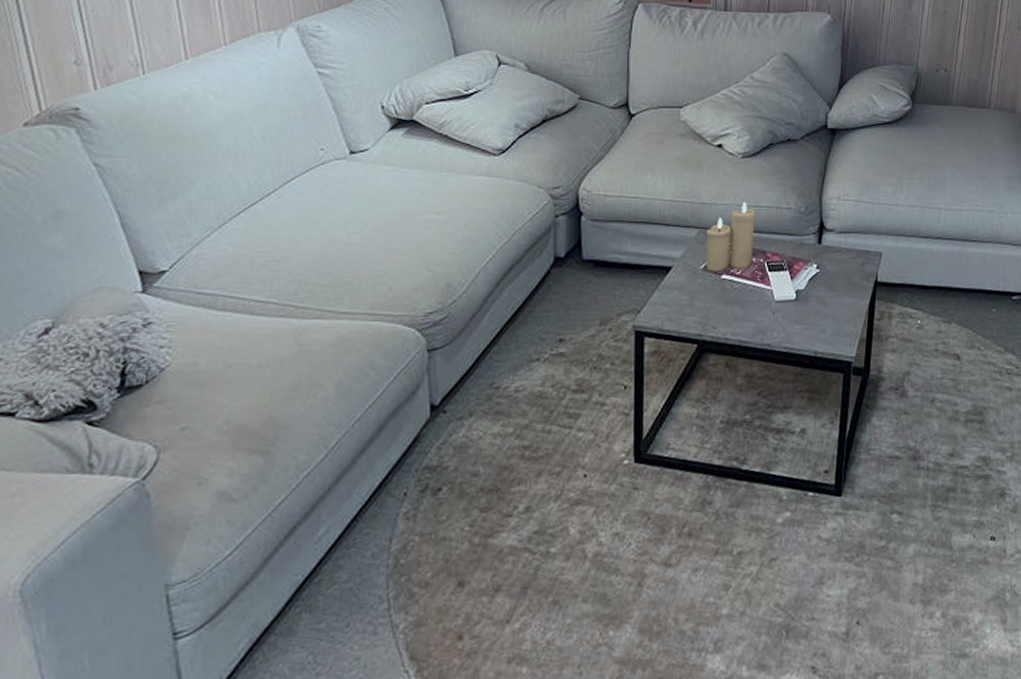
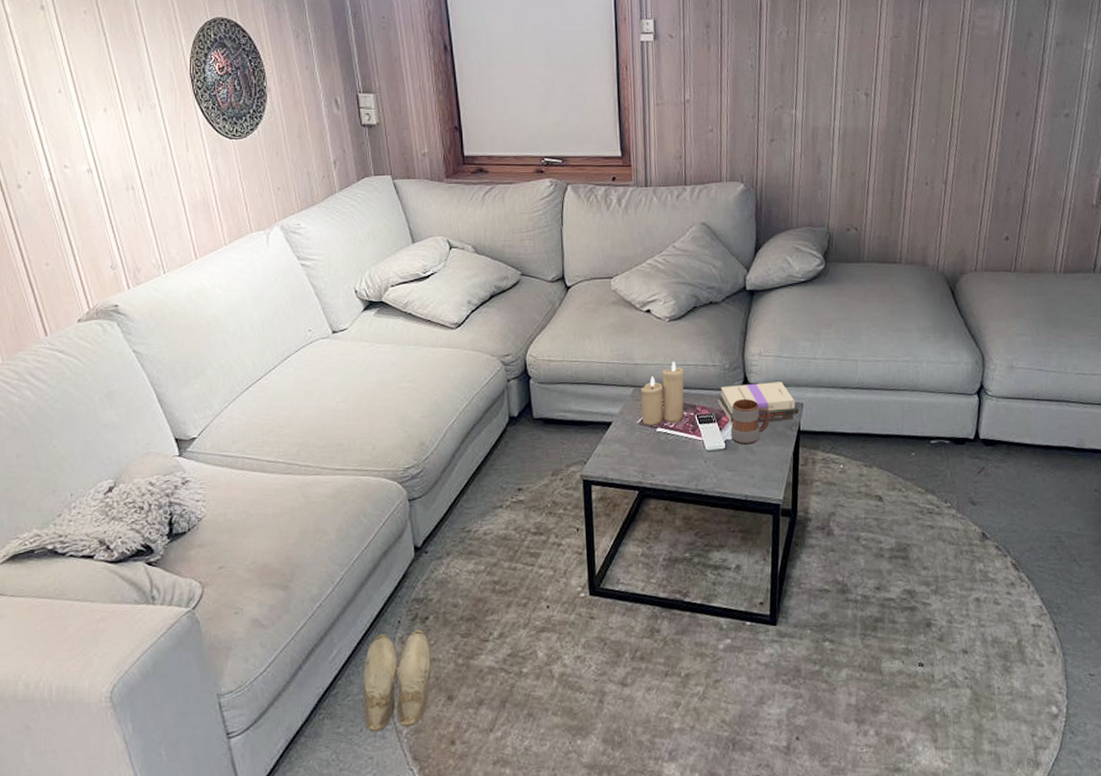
slippers: none [351,502,442,628] -> present [363,628,432,733]
books: none [790,228,878,272] -> present [718,382,799,423]
mug: none [802,245,847,296] -> present [730,398,771,445]

